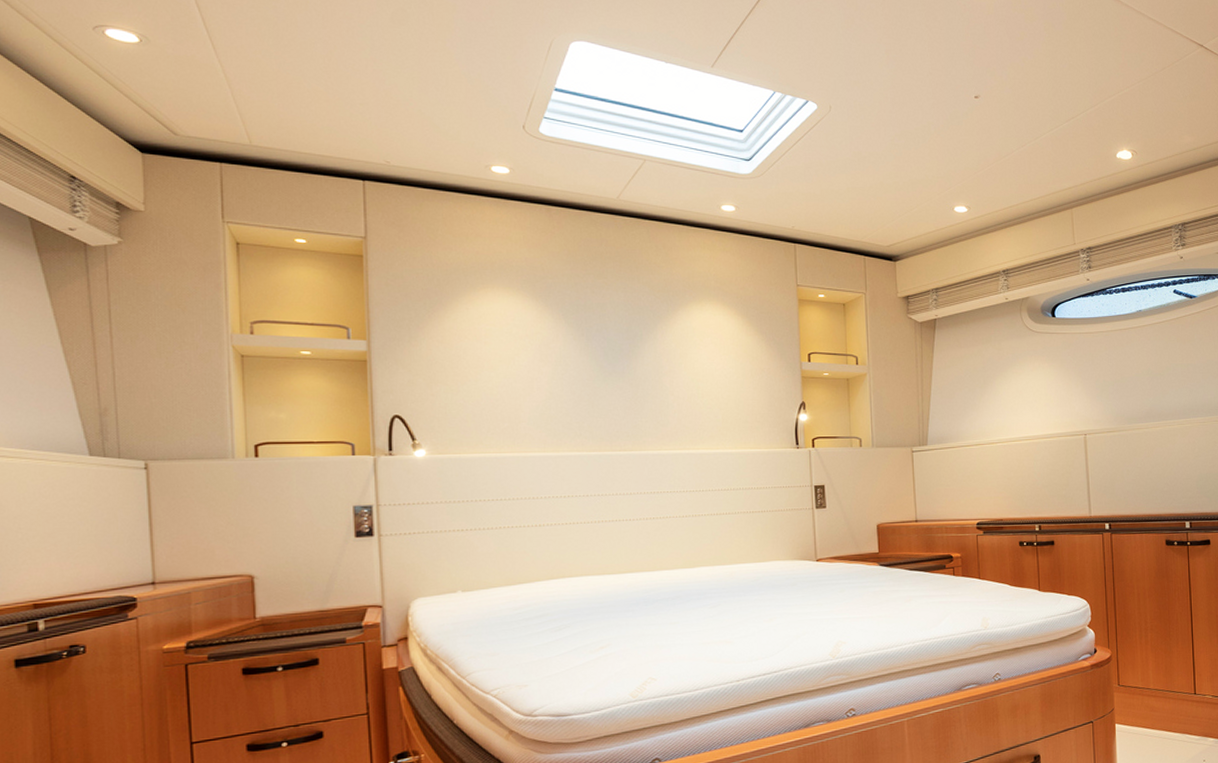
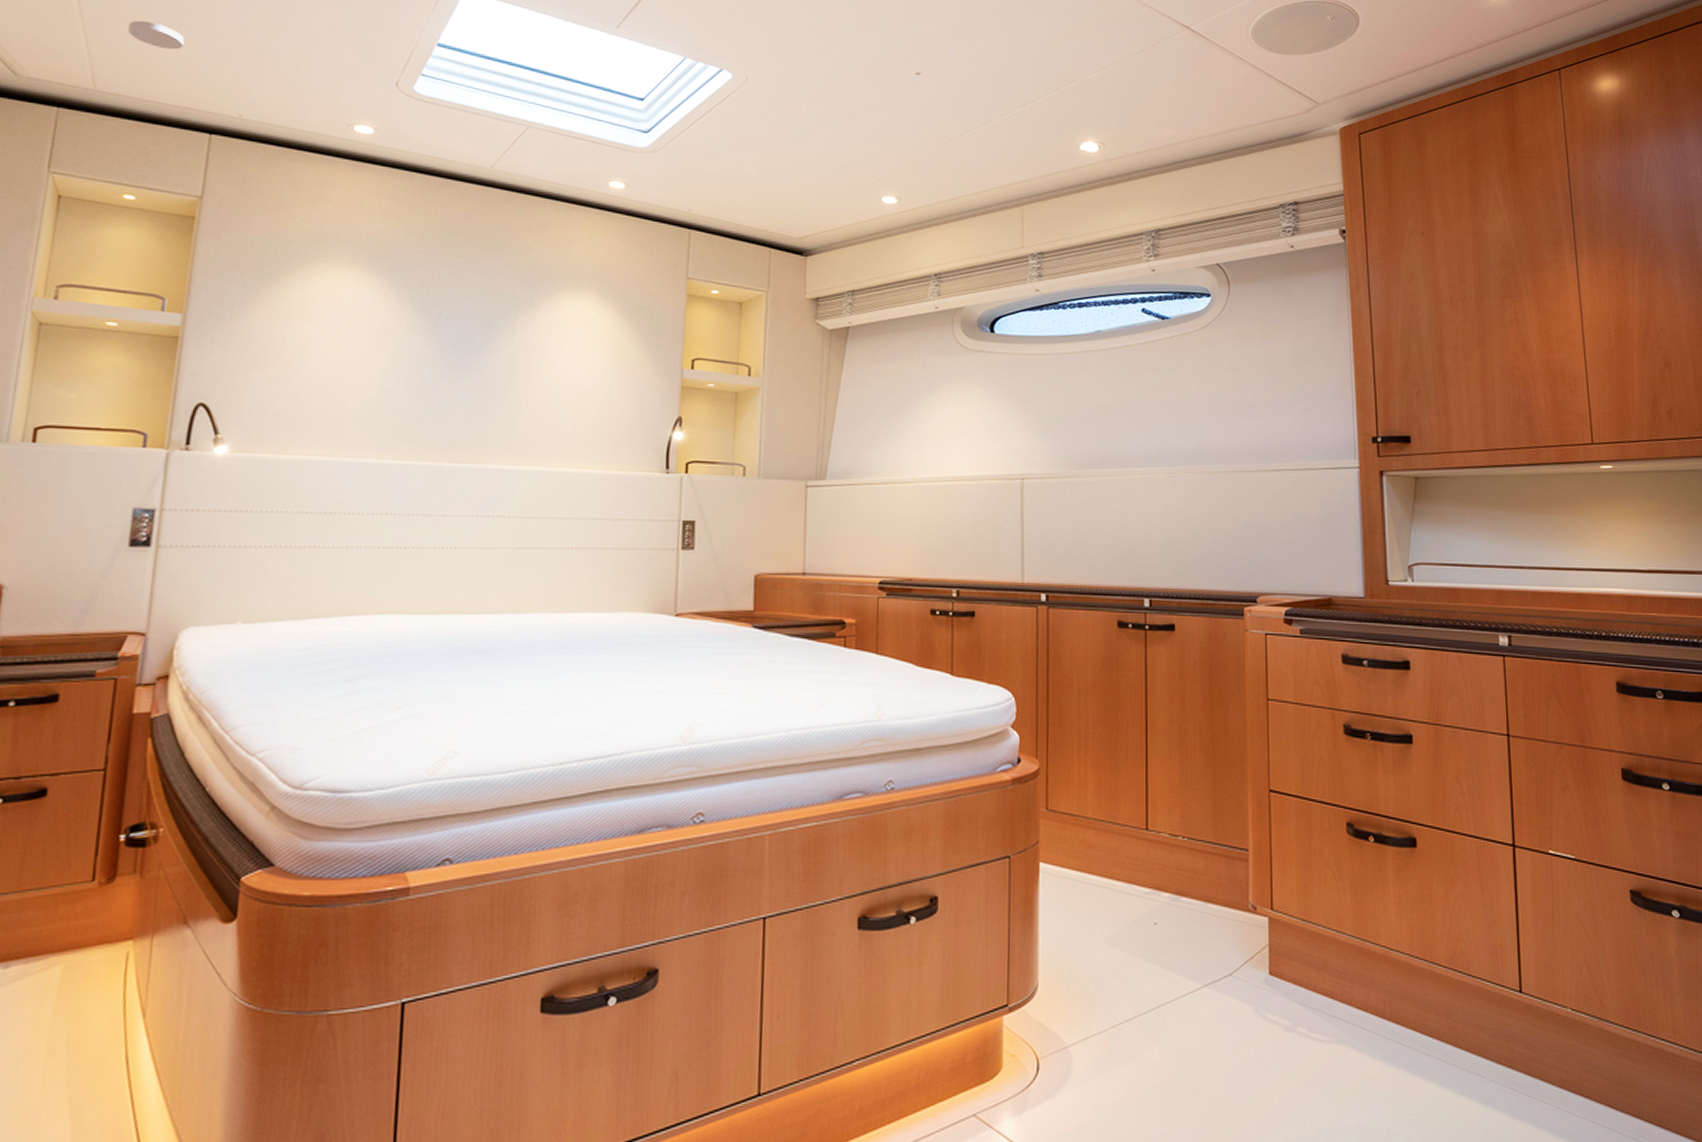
smoke detector: none [271,78,325,105] -> present [128,20,185,50]

